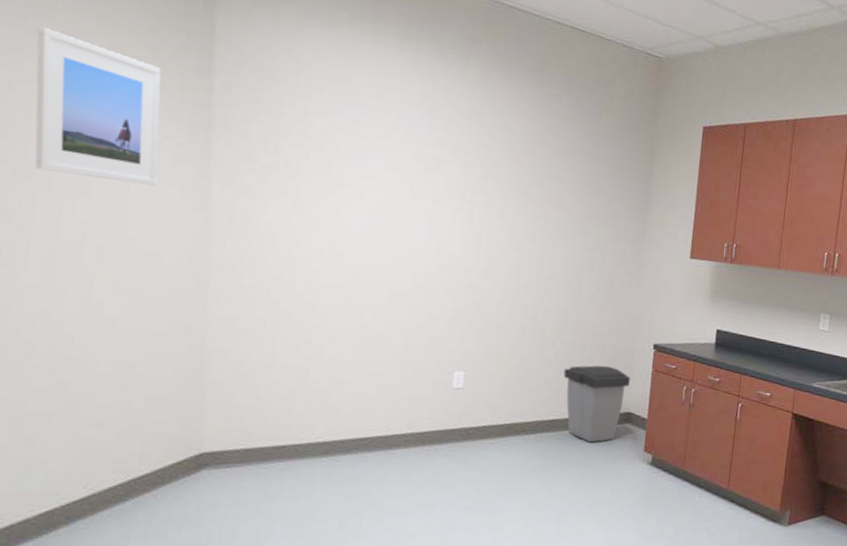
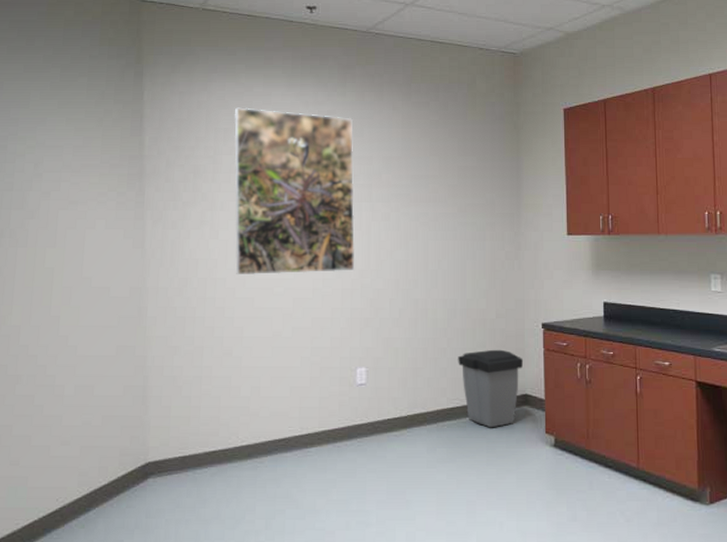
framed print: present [35,27,161,186] -> none [16,118,105,232]
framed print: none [322,63,474,268] -> present [234,107,355,275]

